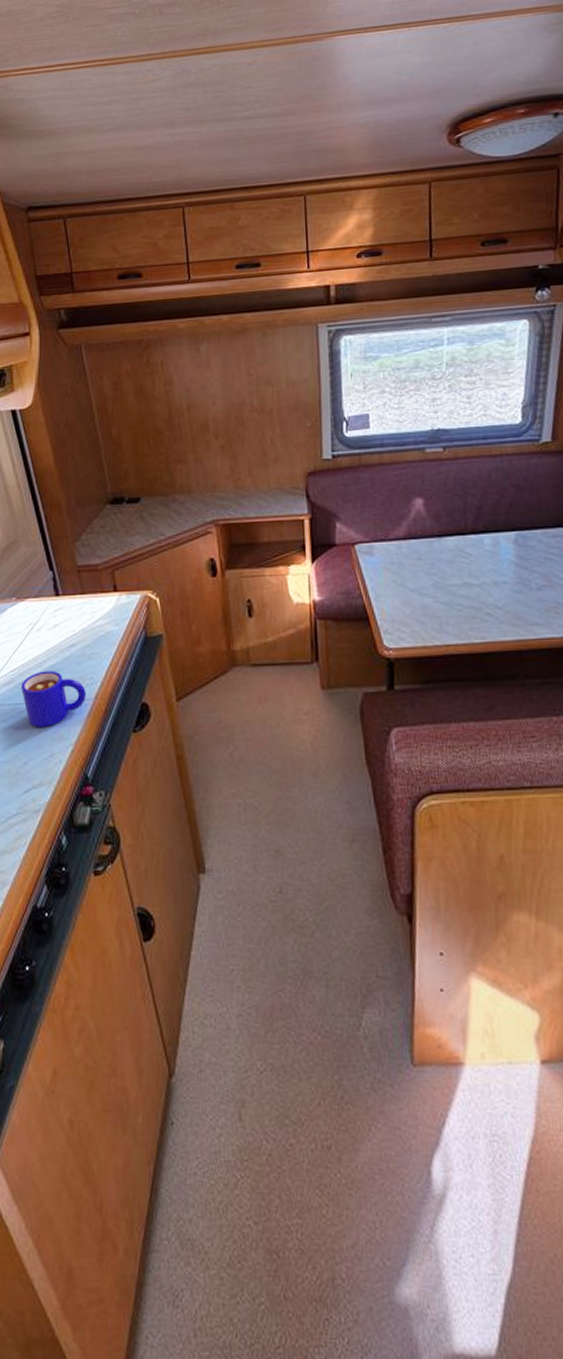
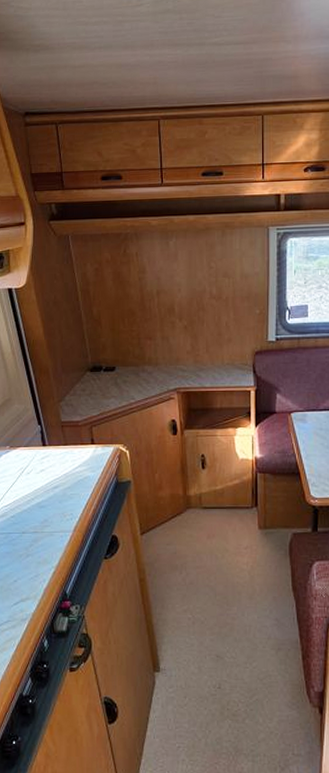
mug: present [21,670,86,727] -> none [13,507,66,552]

